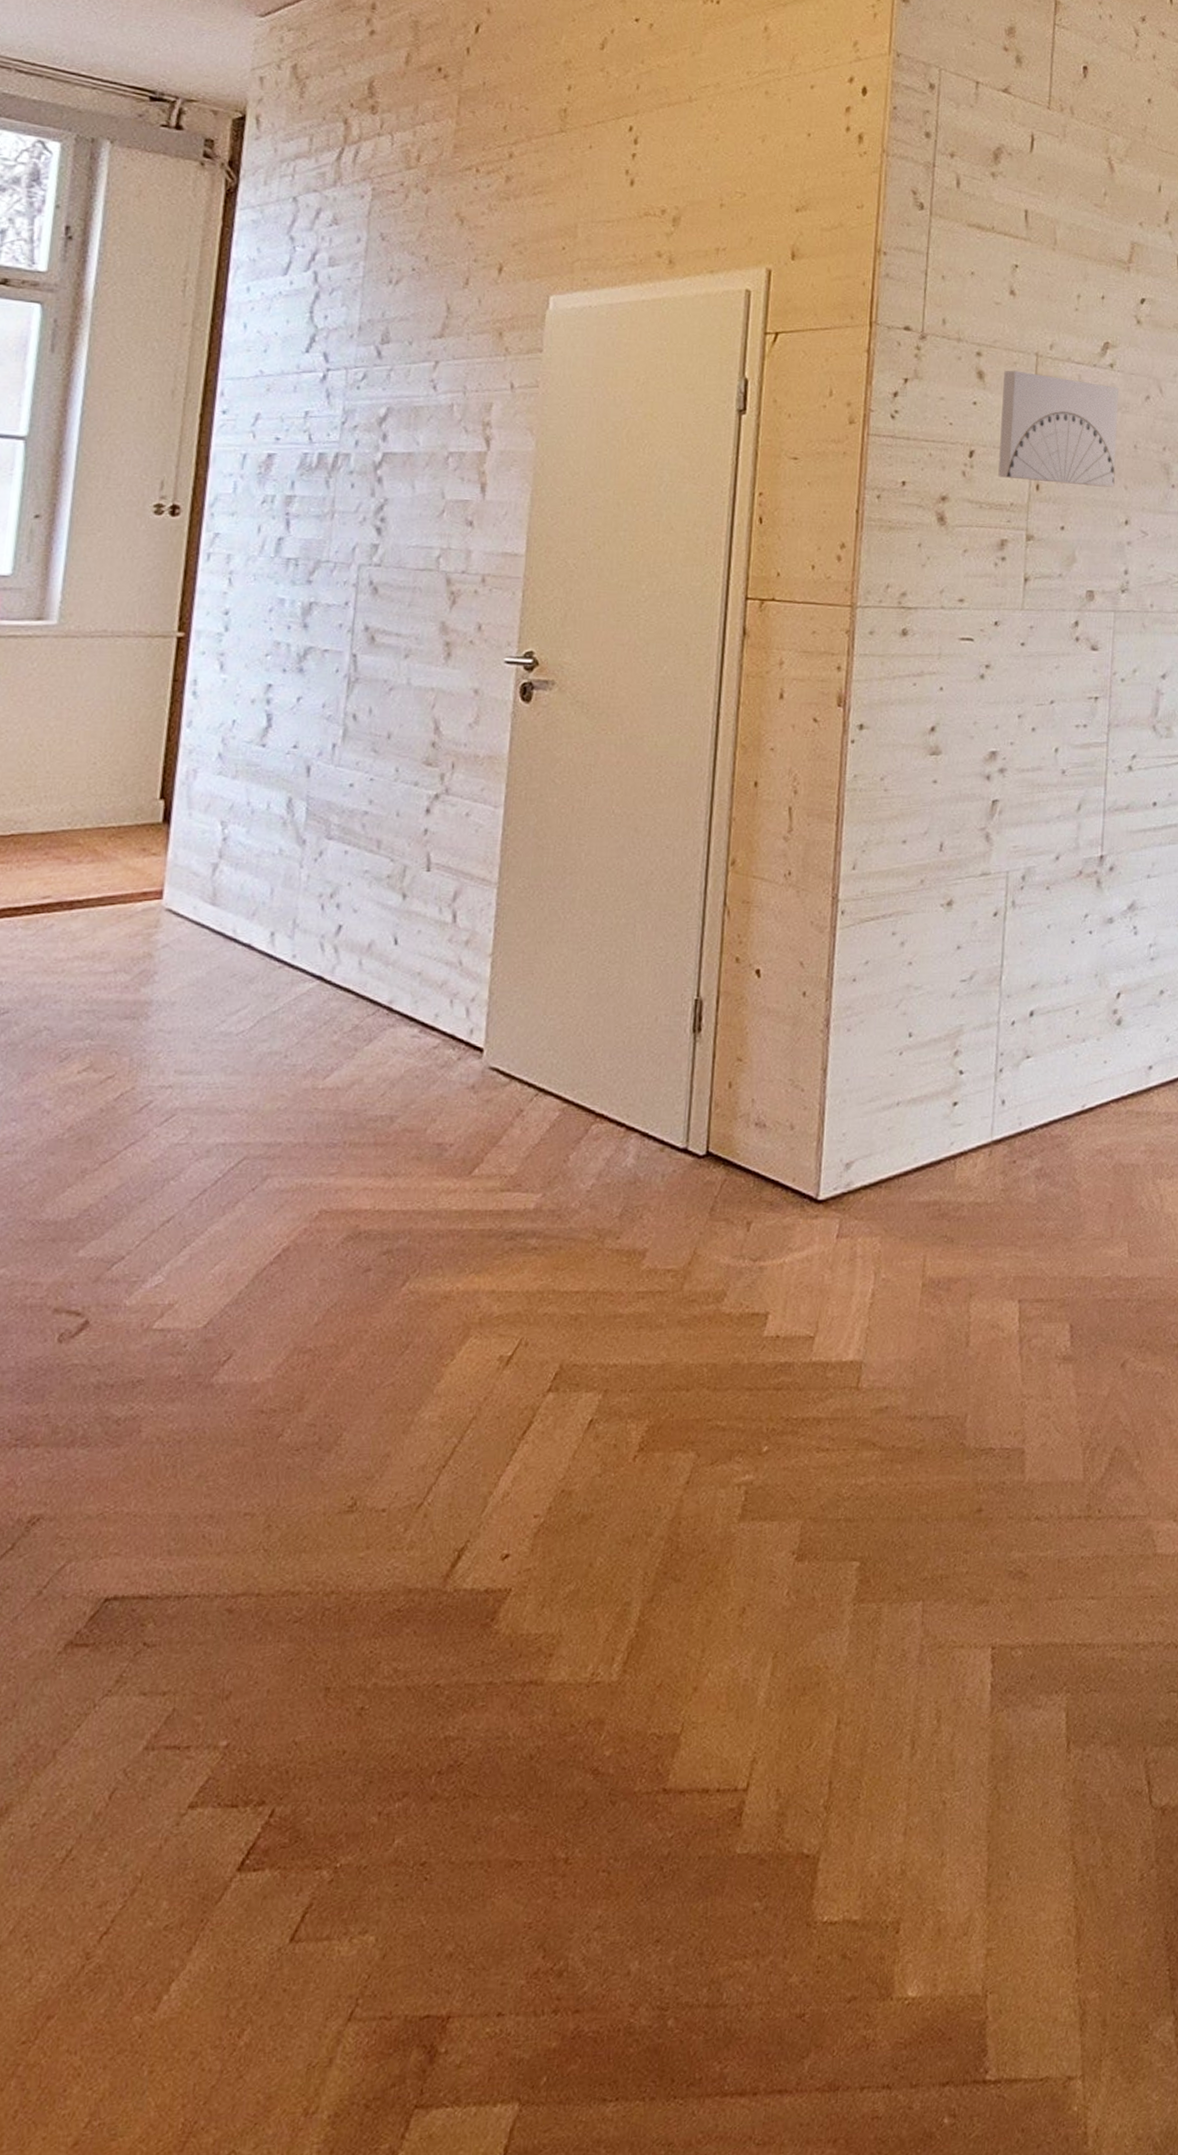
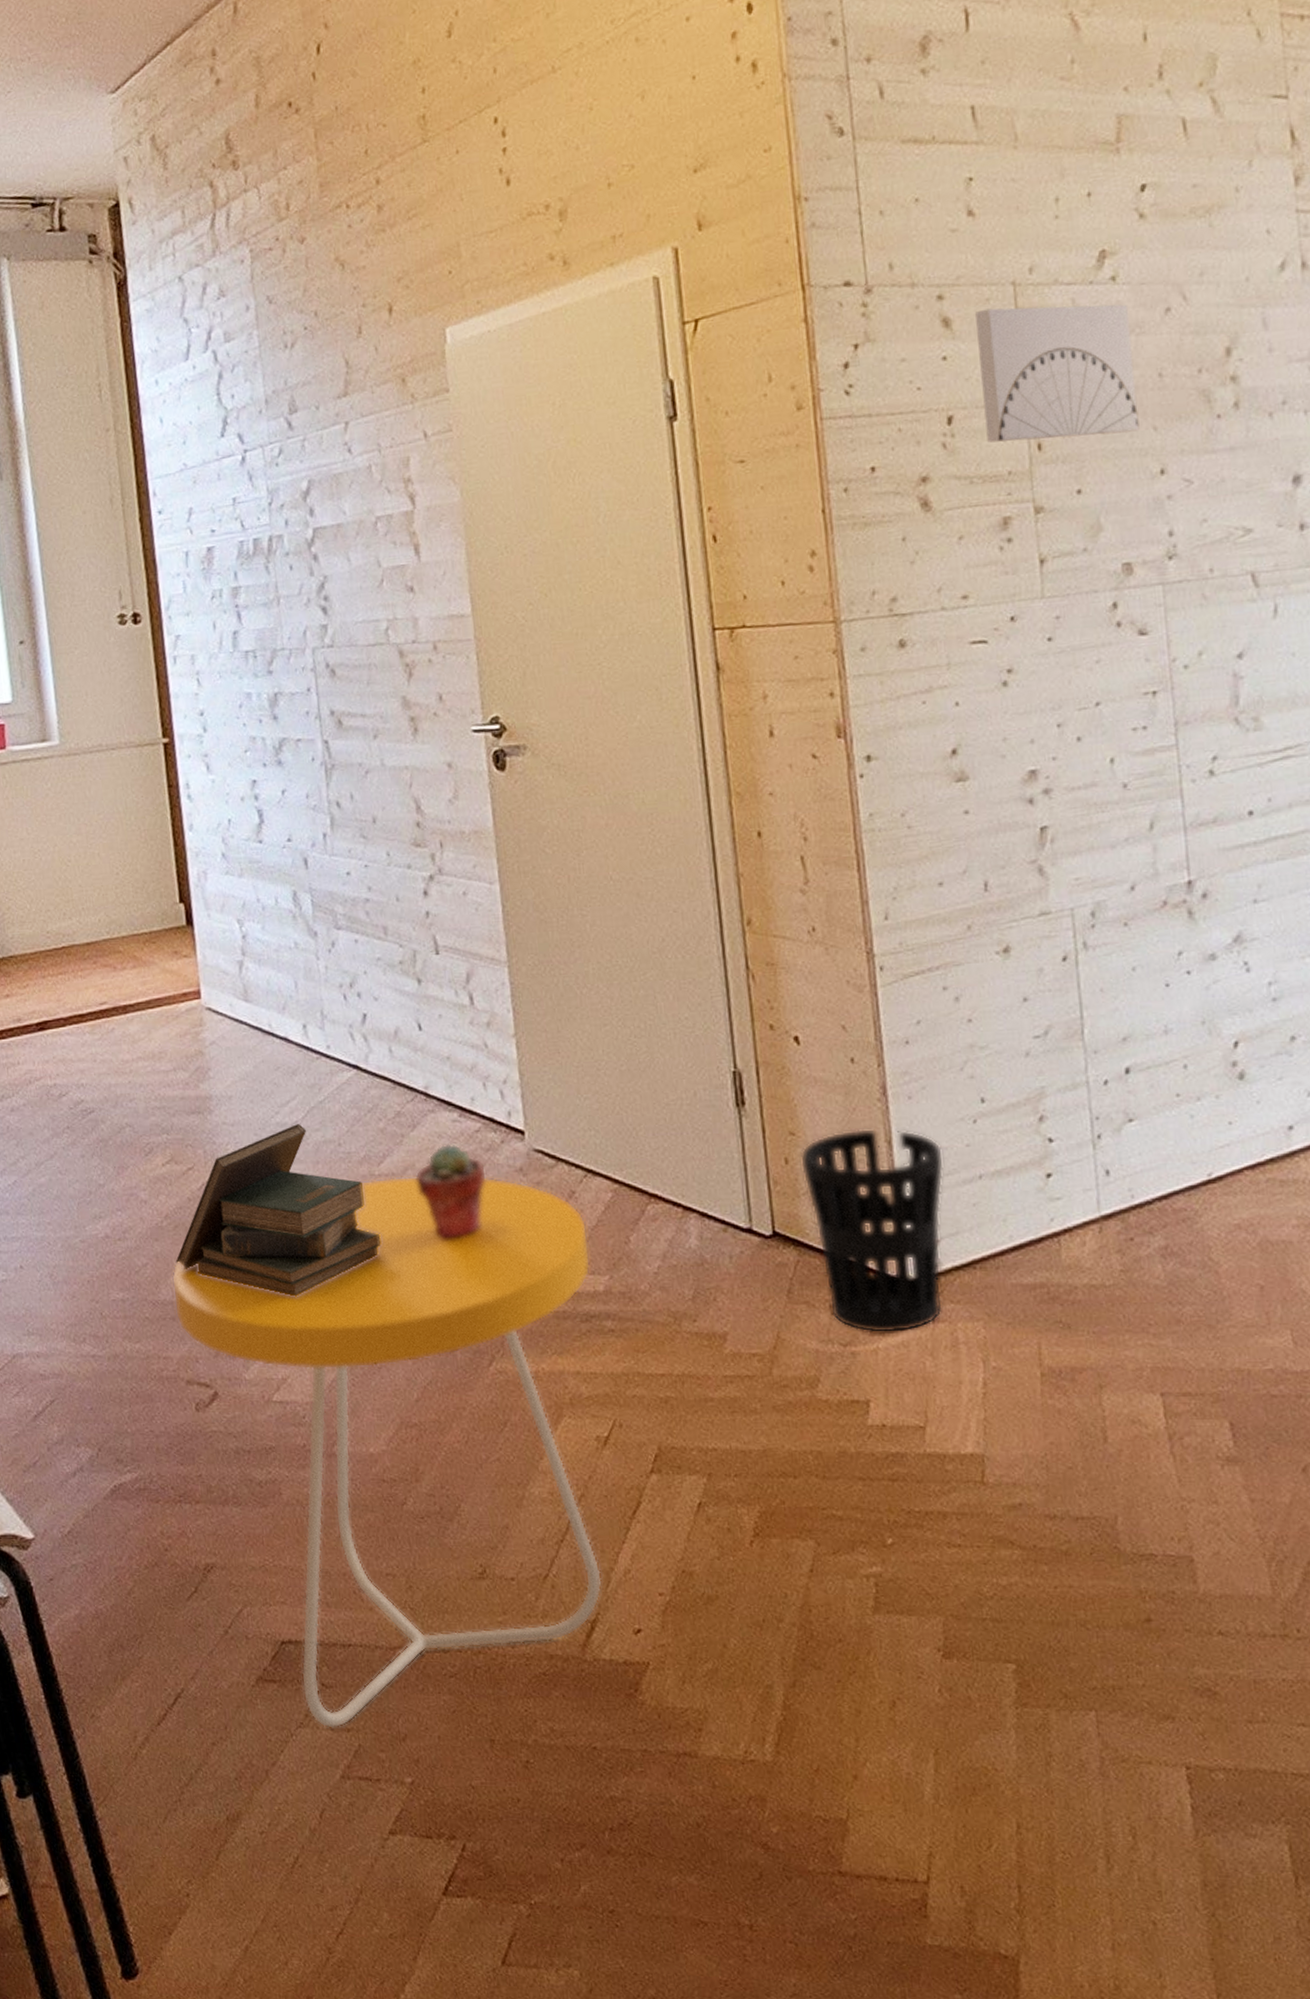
side table: none [56,1090,529,1694] -> present [171,1176,602,1728]
book: none [70,1033,312,1216] -> present [175,1123,382,1297]
potted succulent: none [360,1059,438,1157] -> present [414,1143,487,1240]
wastebasket: none [742,1056,870,1249] -> present [799,1128,945,1334]

